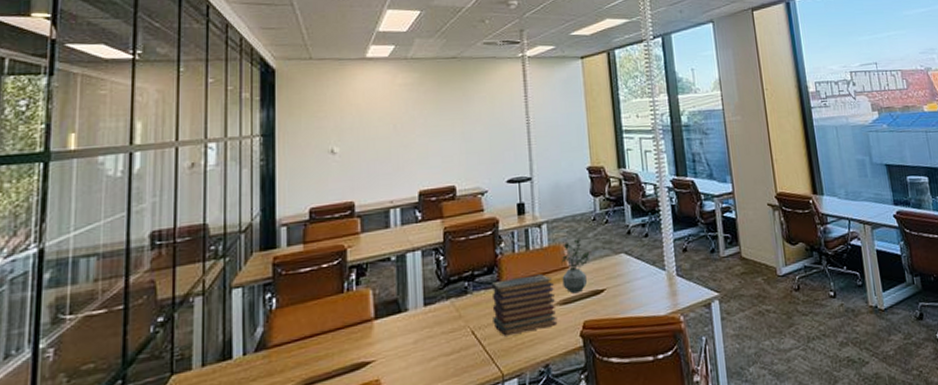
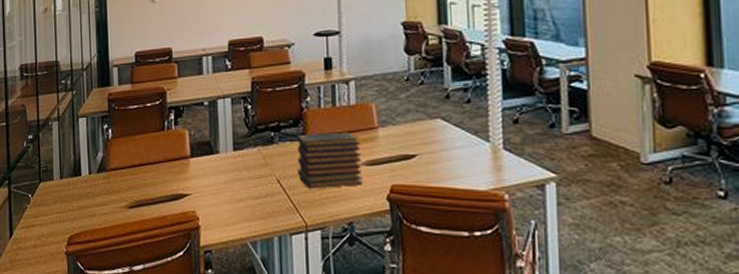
potted plant: present [561,237,590,294] -> none [369,97,402,156]

